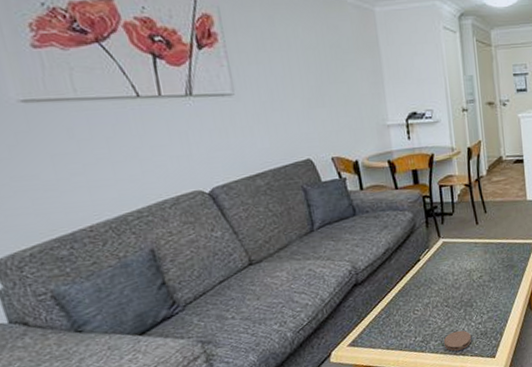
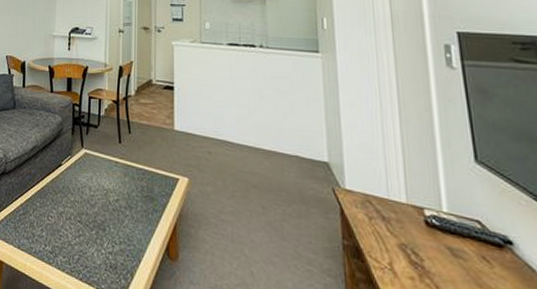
coaster: present [443,330,472,351] -> none [71,253,100,278]

